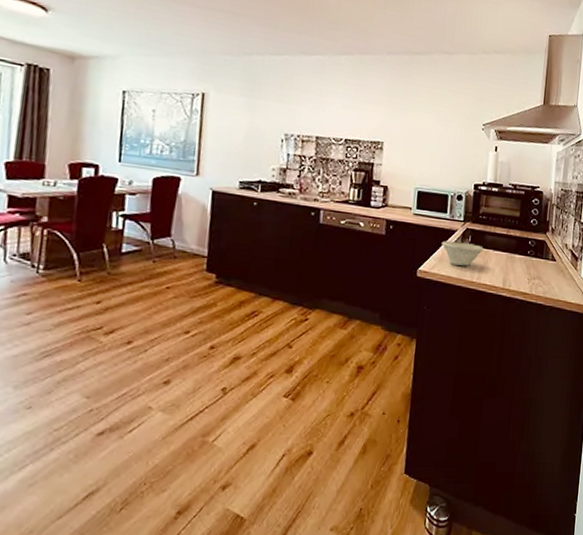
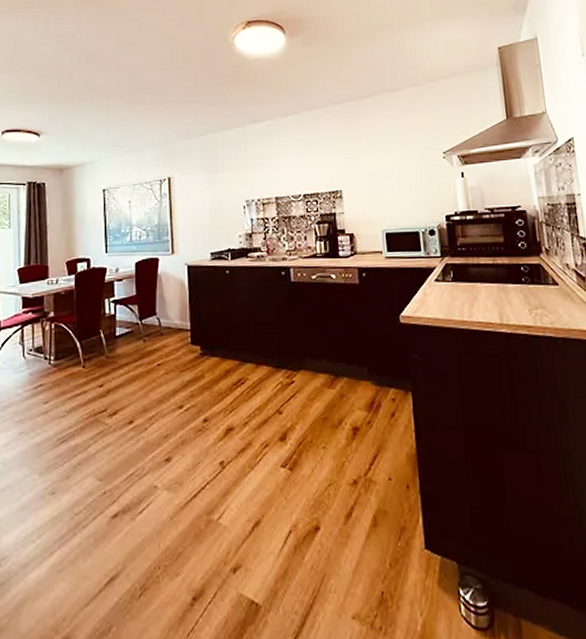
bowl: present [441,240,484,266] -> none [421,279,470,305]

